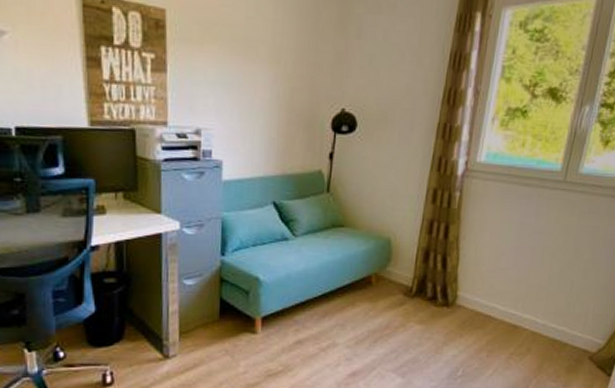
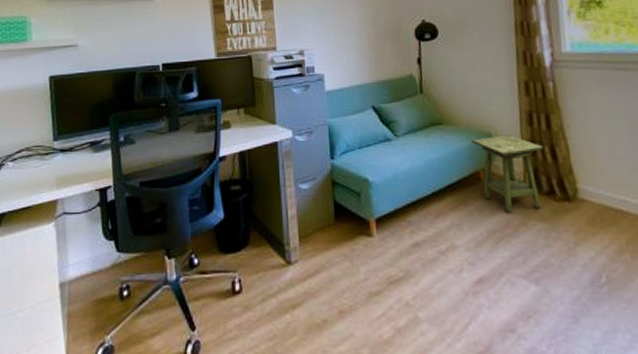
side table: none [370,241,437,316] -> present [471,135,544,213]

